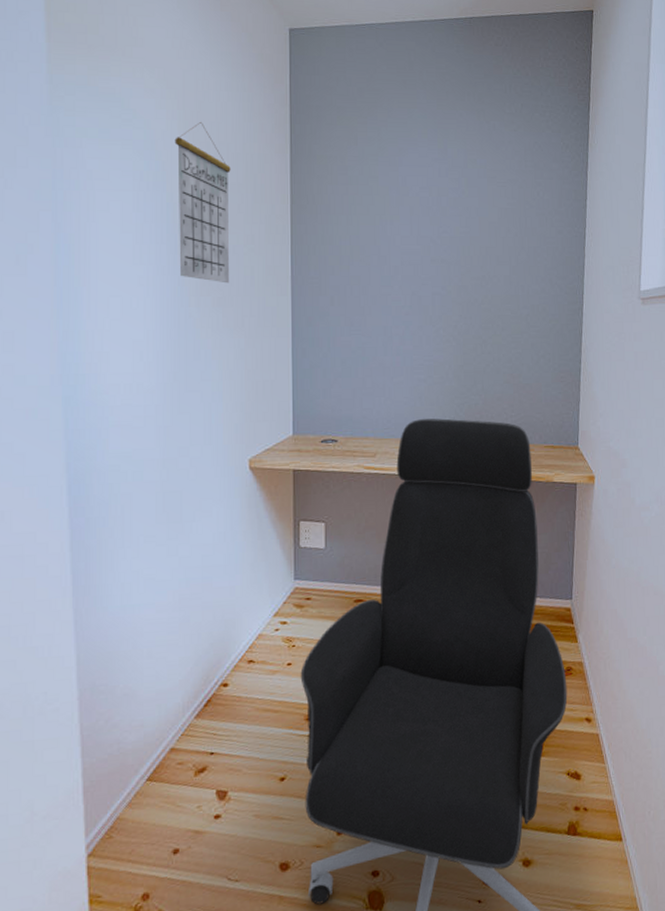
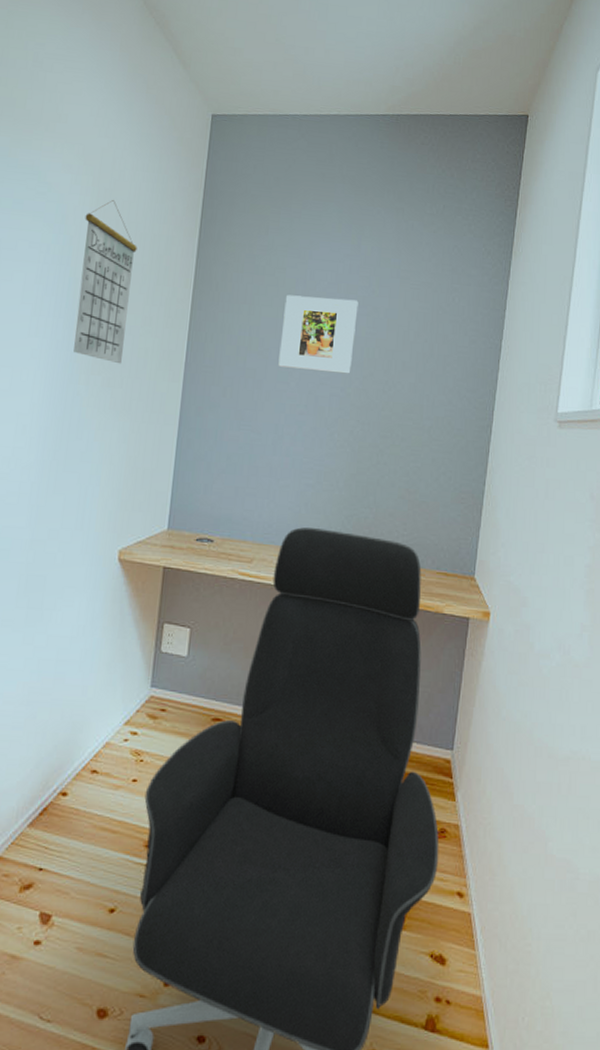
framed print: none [380,201,451,273] -> present [278,294,359,374]

